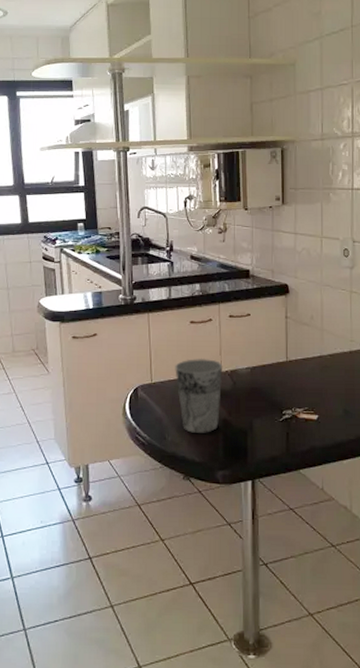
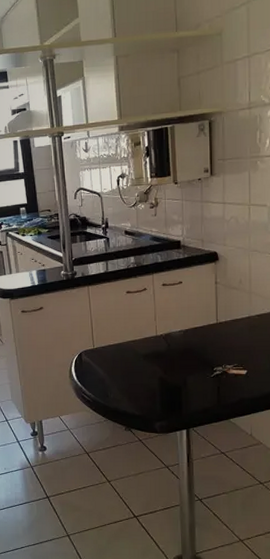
cup: present [175,358,223,433] -> none [114,324,158,390]

